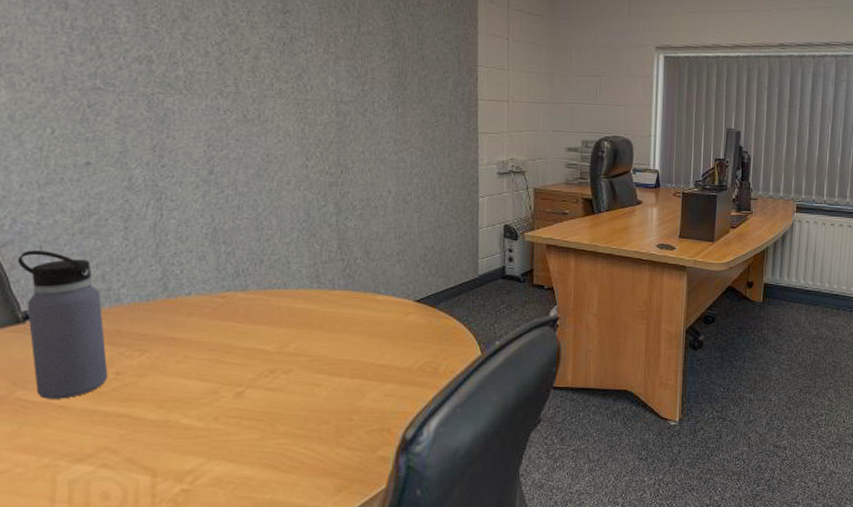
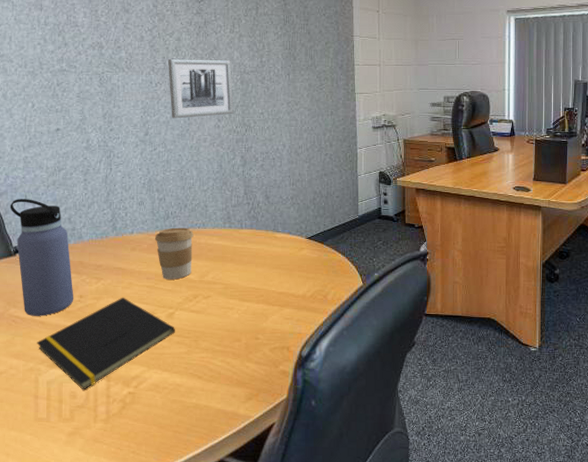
notepad: none [54,373,245,490] -> present [37,297,175,390]
coffee cup: none [219,288,272,351] -> present [154,227,194,280]
wall art: none [241,81,327,155] -> present [168,59,234,119]

